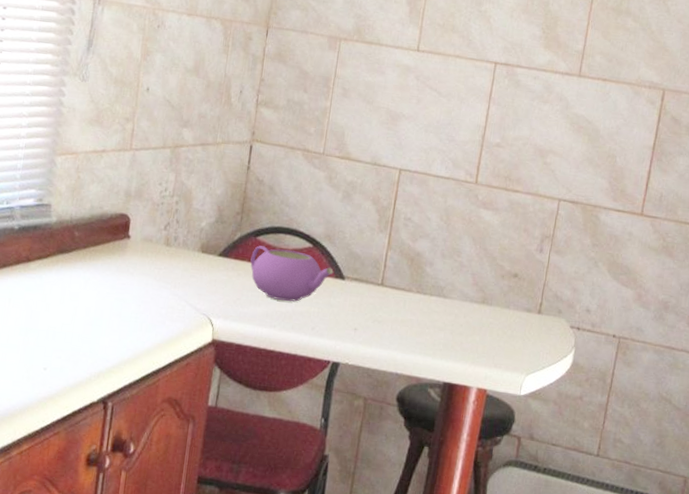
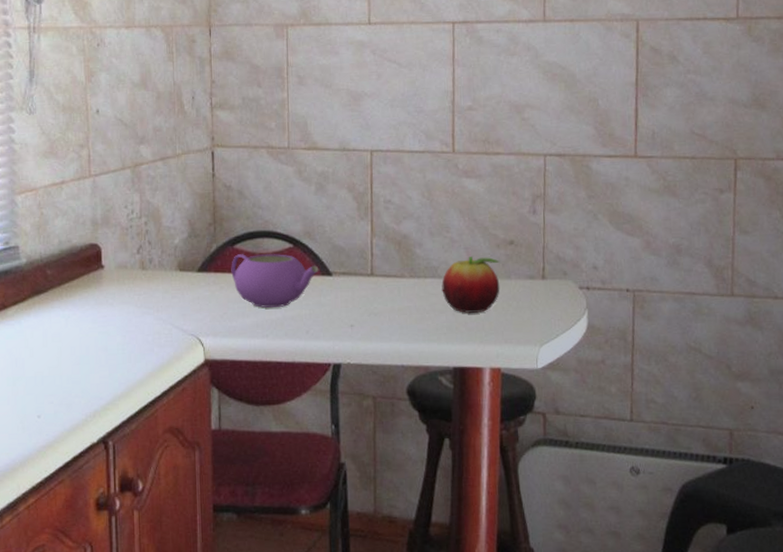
fruit: none [444,282,502,336] -> present [441,257,500,314]

